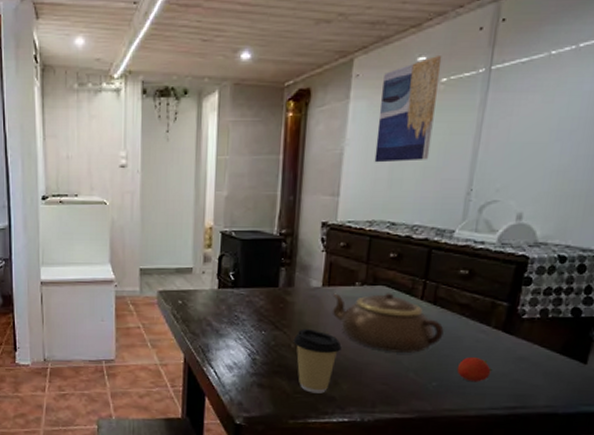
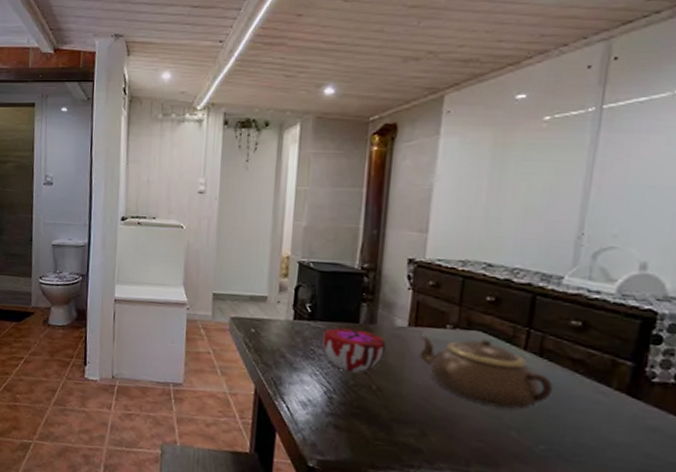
decorative bowl: none [245,292,303,334] -> present [322,327,386,373]
coffee cup: present [293,329,342,394] -> none [374,370,430,444]
wall art: present [374,56,442,163] -> none [467,94,545,201]
fruit: present [457,356,493,382] -> none [570,420,616,451]

